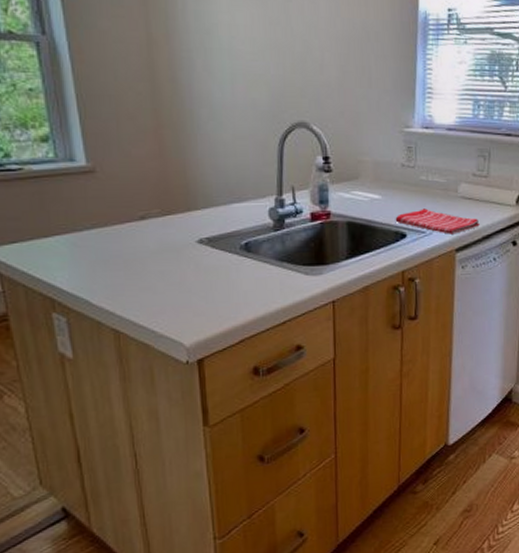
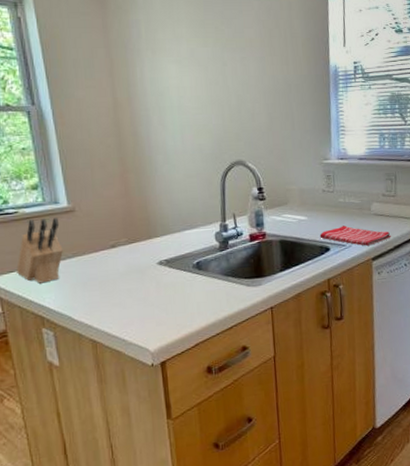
knife block: none [20,177,80,258] -> present [16,217,63,284]

